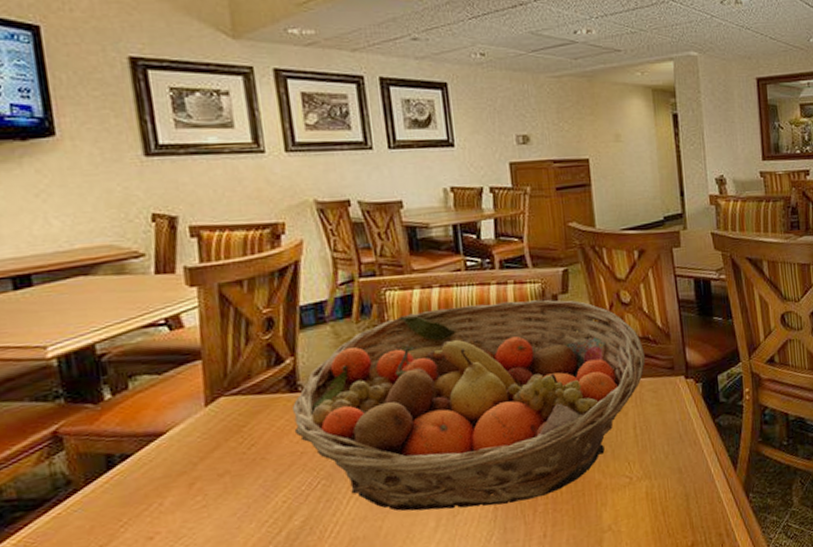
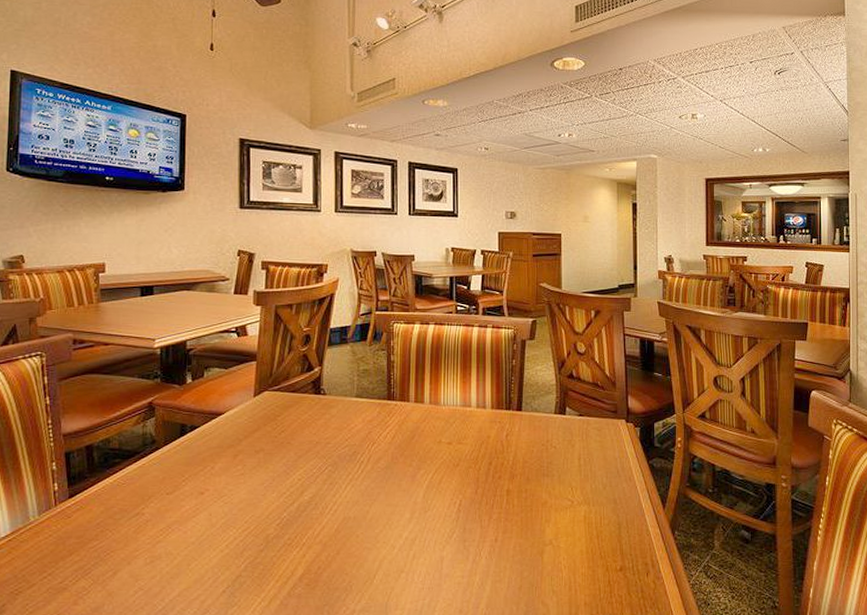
fruit basket: present [293,299,646,511] -> none [314,341,594,509]

